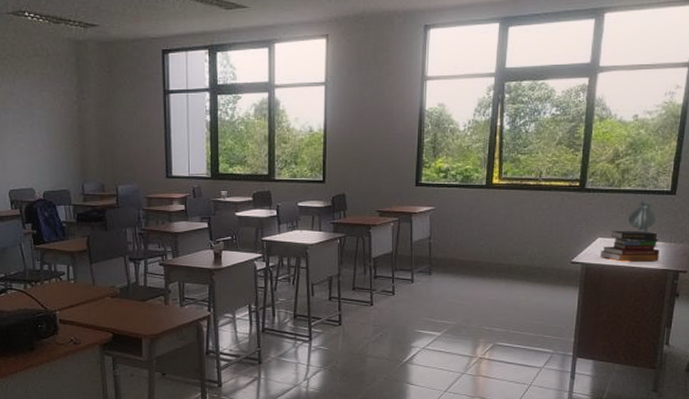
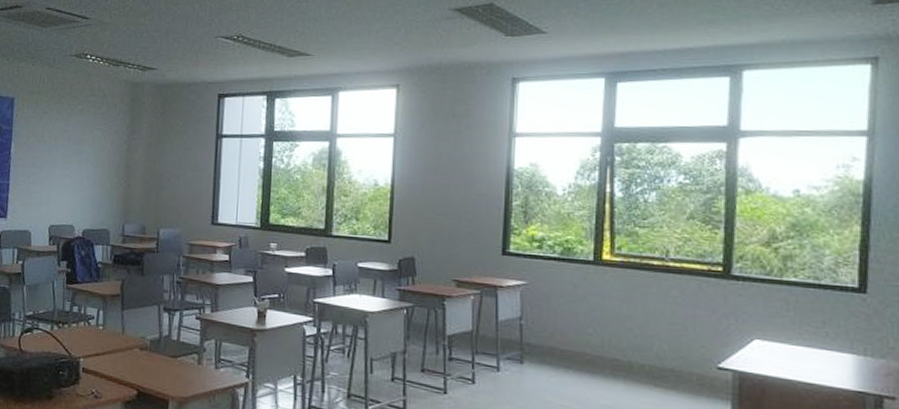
books: present [601,230,659,262] -> none [760,331,850,380]
desk lamp: present [628,200,657,247] -> none [798,297,843,360]

